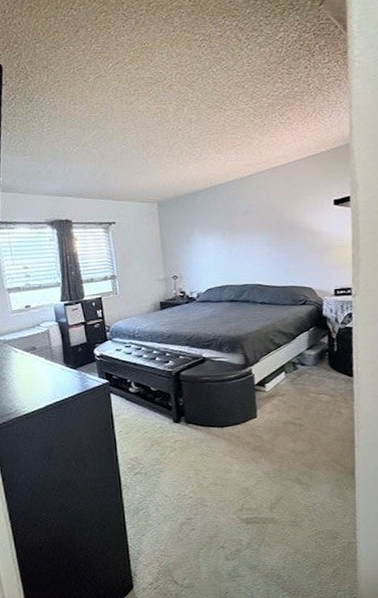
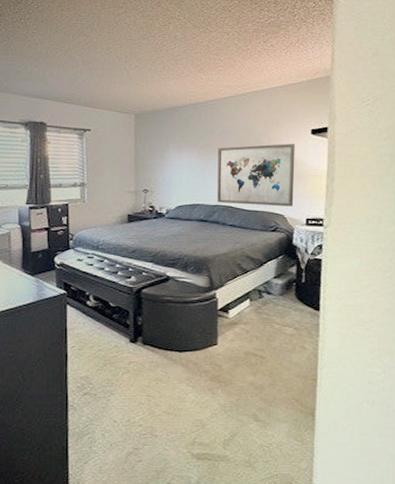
wall art: none [242,216,321,282] -> present [217,144,295,207]

